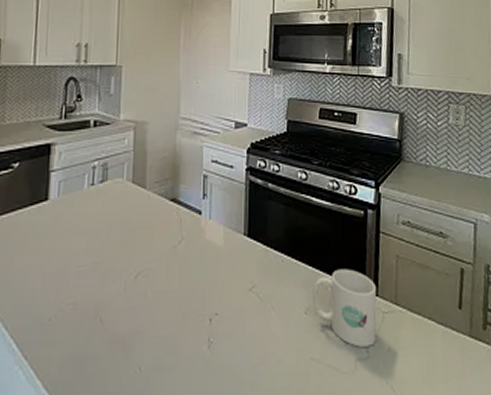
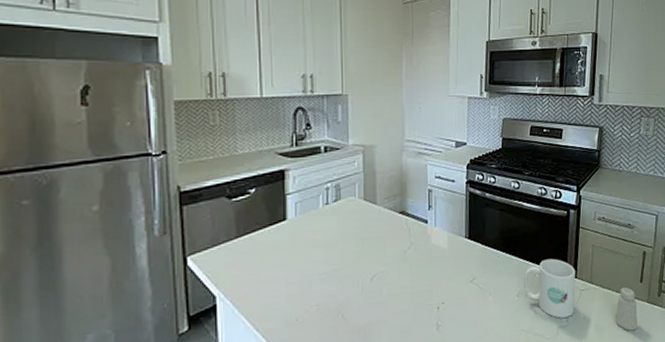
saltshaker: none [428,314,459,374] -> present [615,287,638,331]

